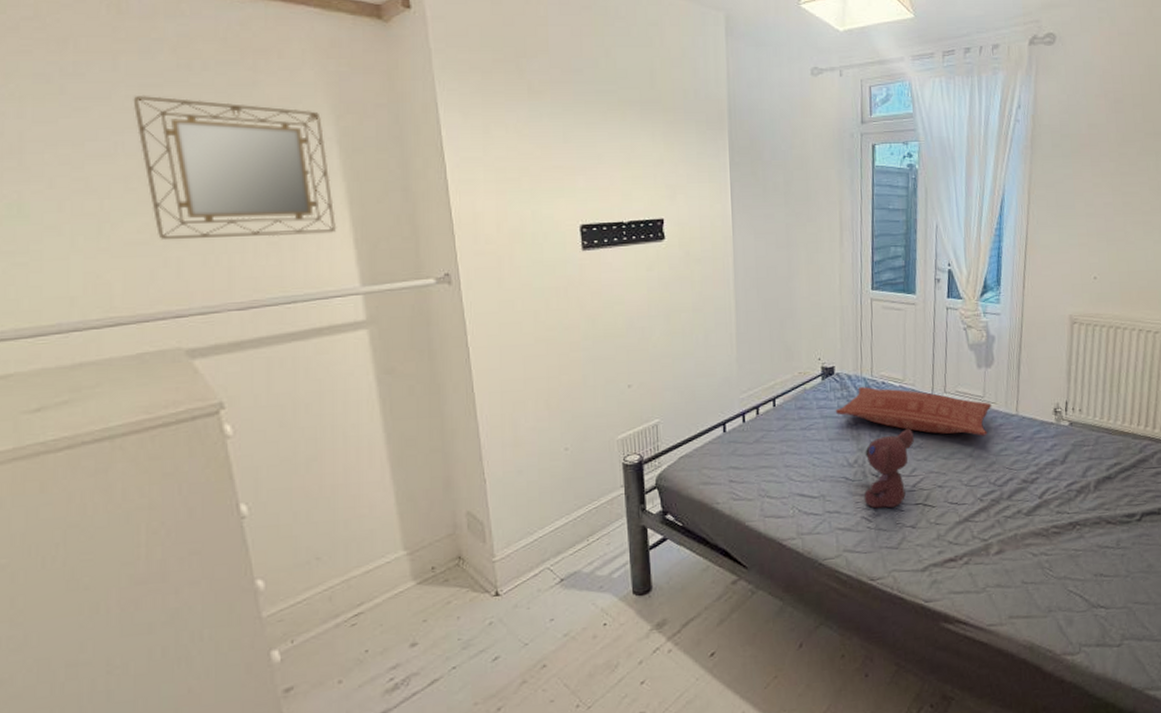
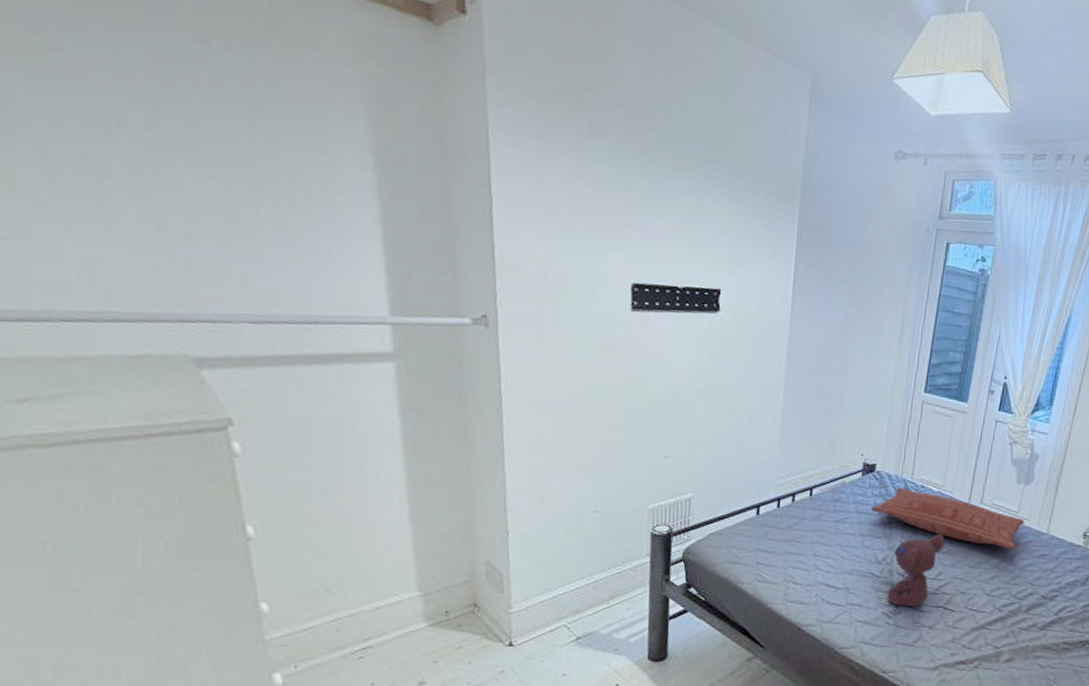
home mirror: present [133,95,337,241] -> none [139,66,368,254]

